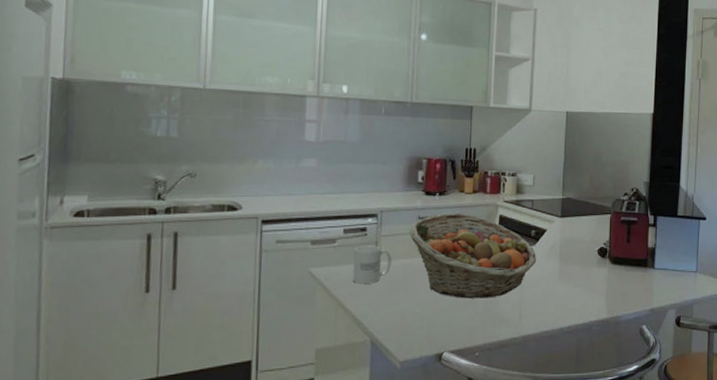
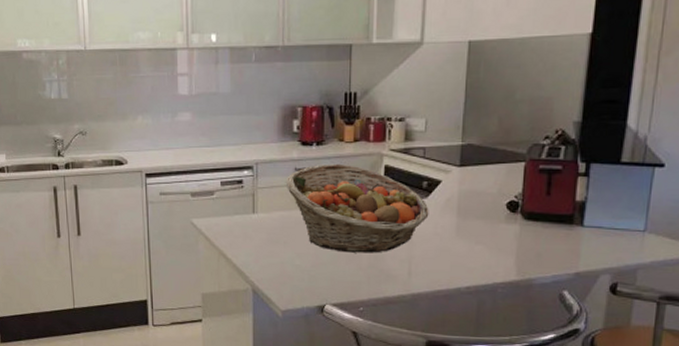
mug: present [353,245,392,284] -> none [231,197,269,235]

